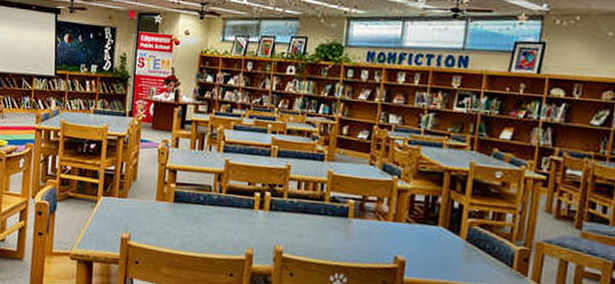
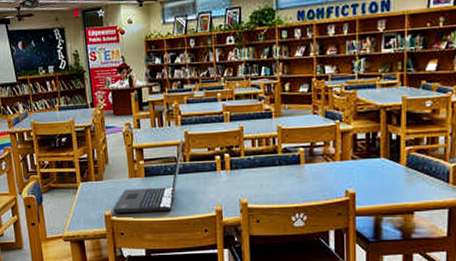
laptop: none [130,167,222,246] -> present [112,139,183,213]

